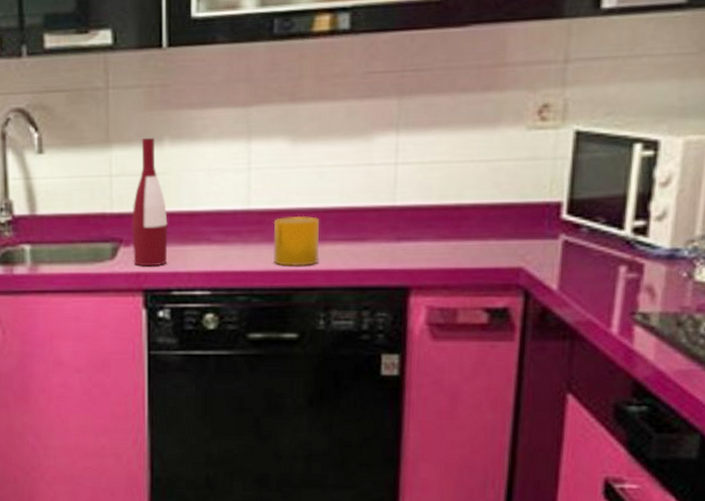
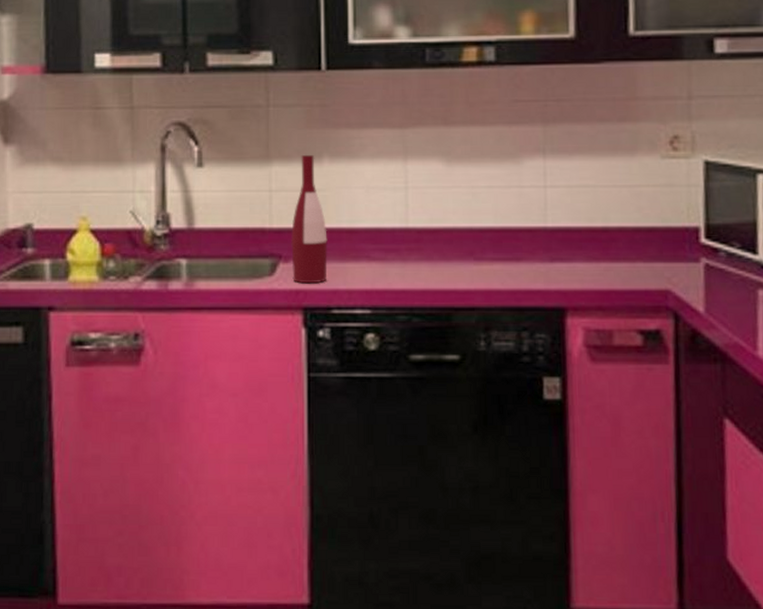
cup: present [273,215,319,266] -> none [431,234,476,285]

